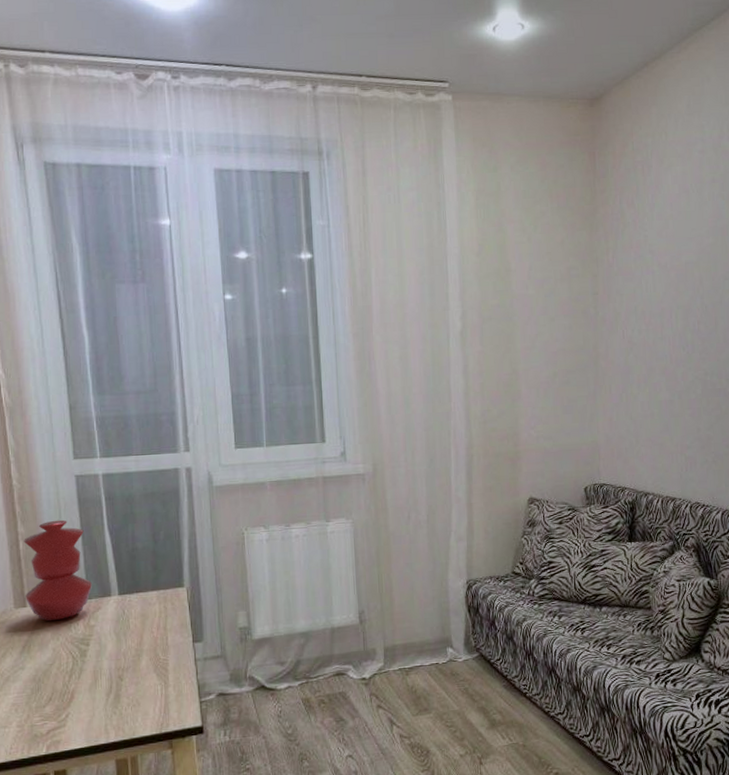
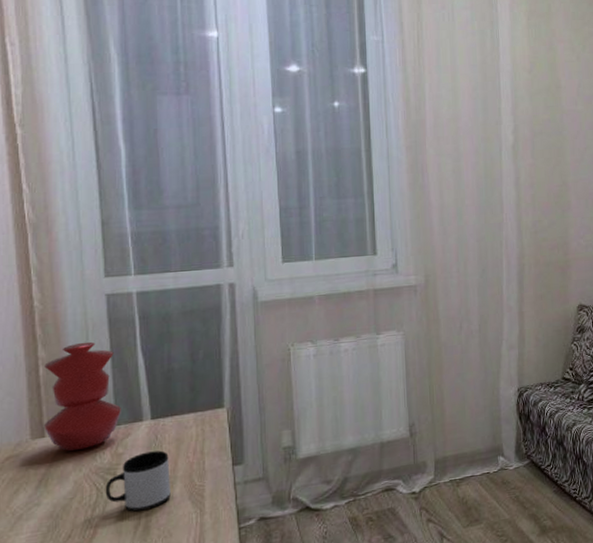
mug: none [80,624,138,681] -> present [105,450,171,512]

